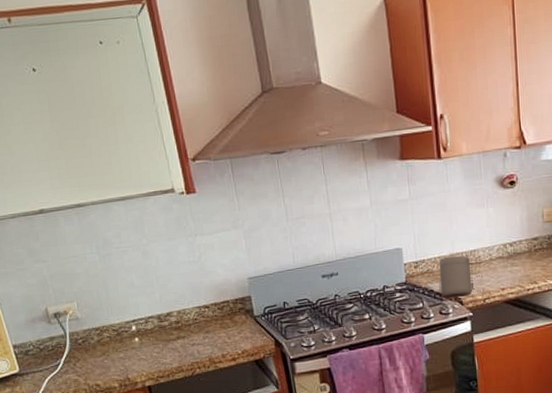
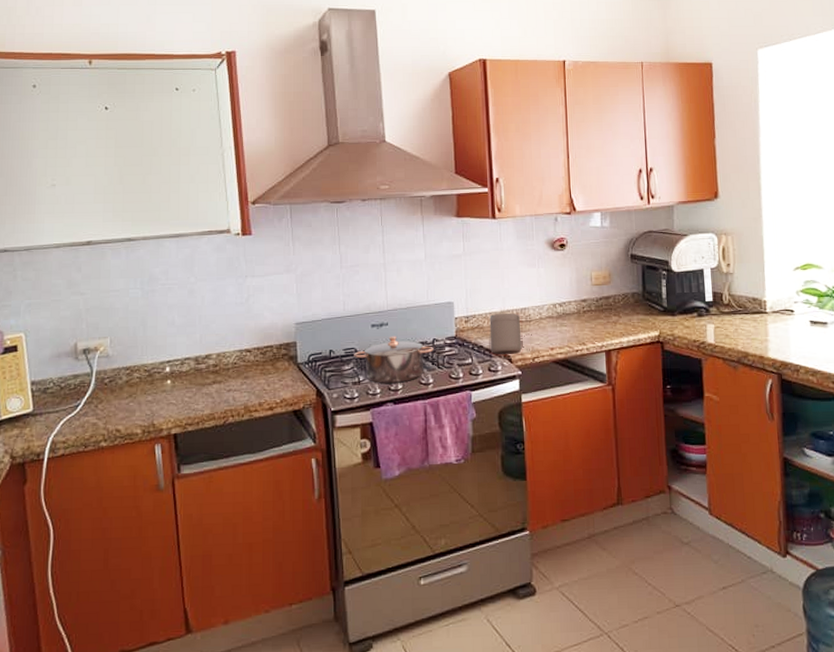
cooking pot: none [307,285,385,331] -> present [354,336,434,384]

